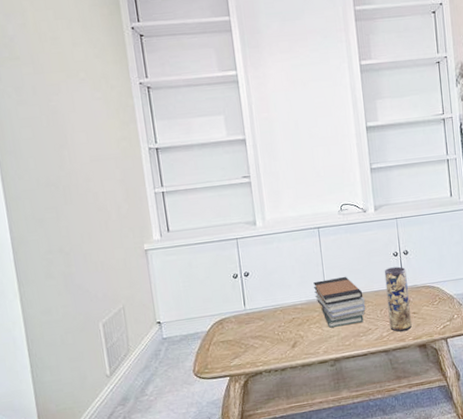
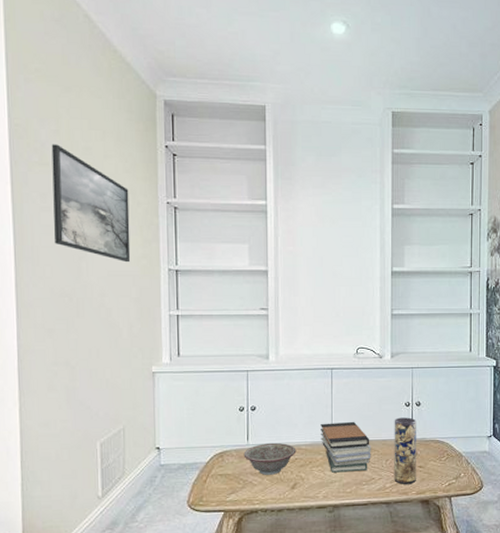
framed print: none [20,37,111,146] -> present [51,144,131,263]
decorative bowl: none [242,304,293,338] -> present [243,442,297,475]

